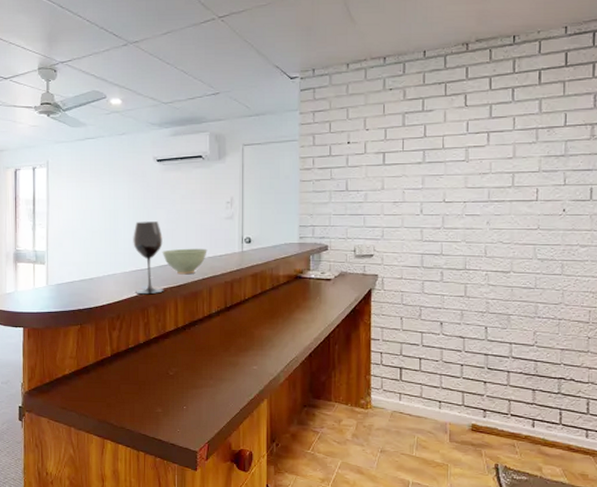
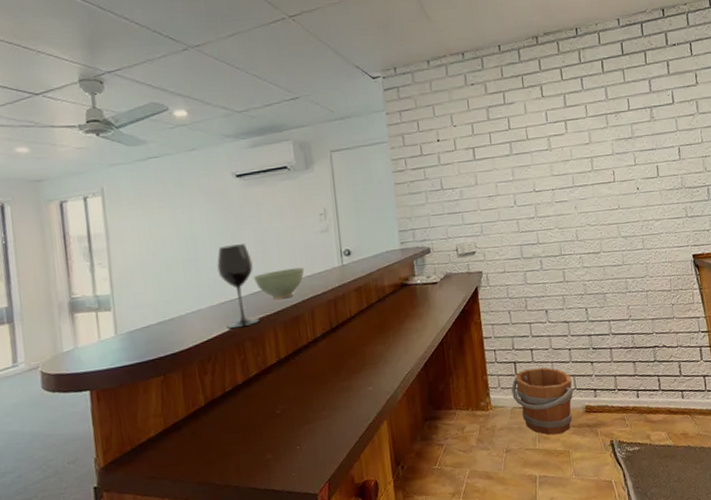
bucket: none [394,377,462,447] -> present [511,367,574,435]

